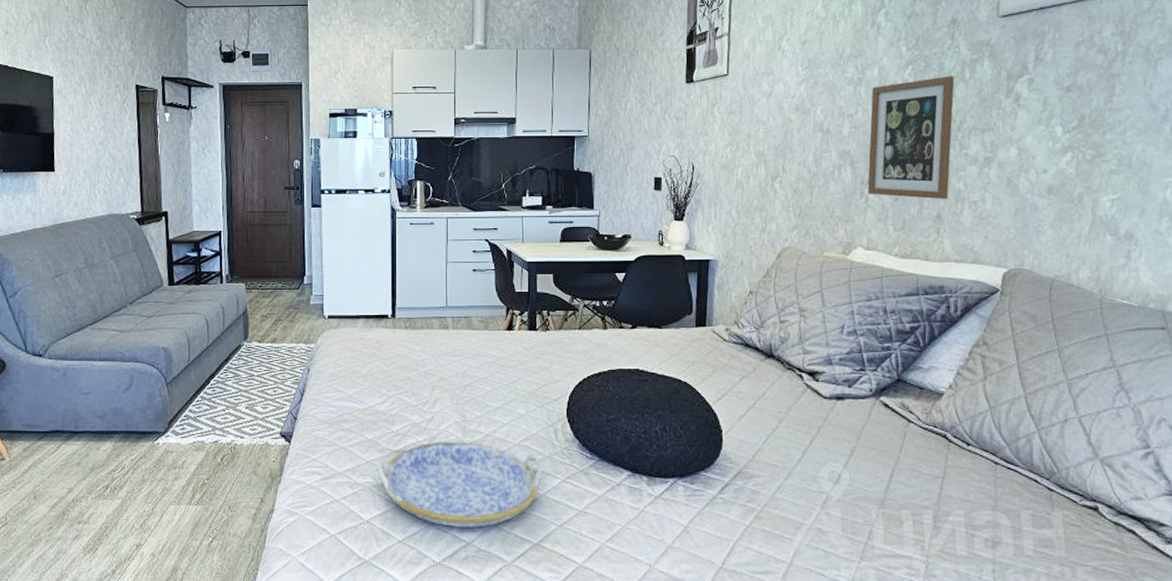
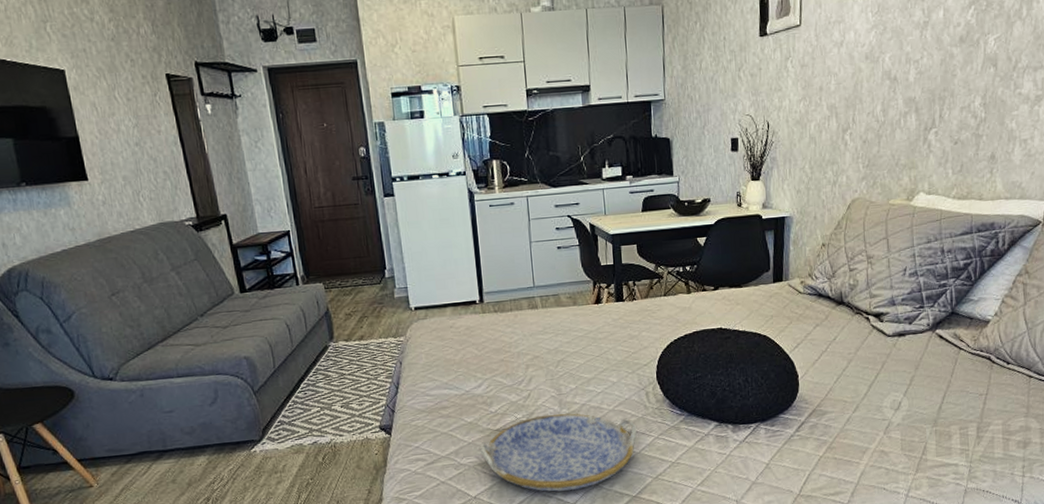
picture frame: present [867,76,955,199] -> none [930,14,1013,141]

